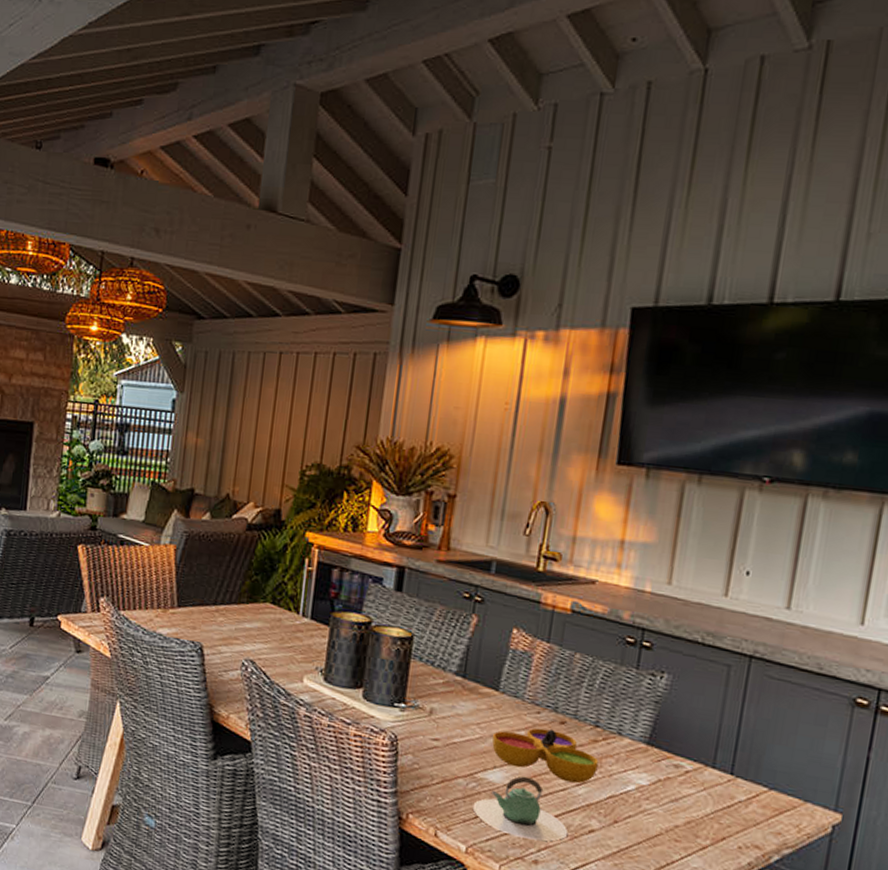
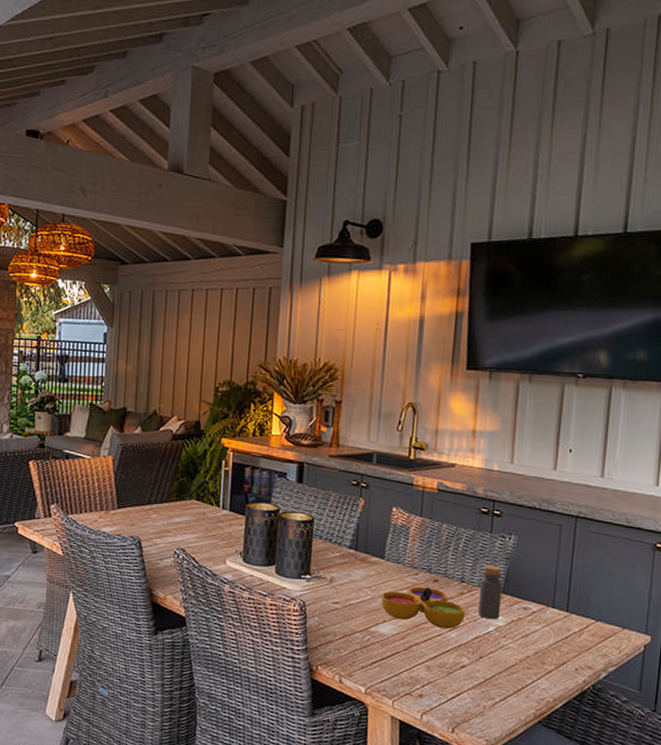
teapot: present [472,776,569,841] -> none [369,627,445,678]
bottle: none [614,707,649,777] -> present [478,565,502,620]

